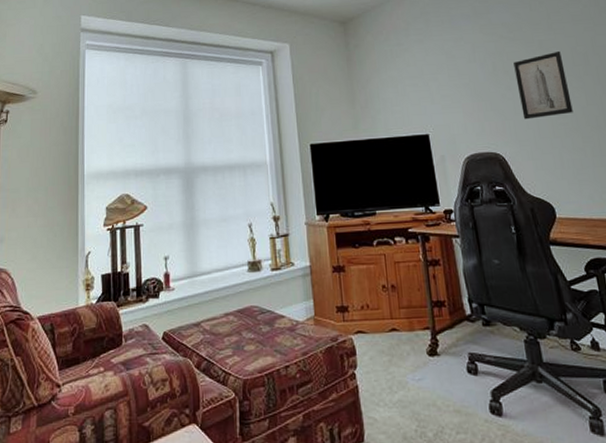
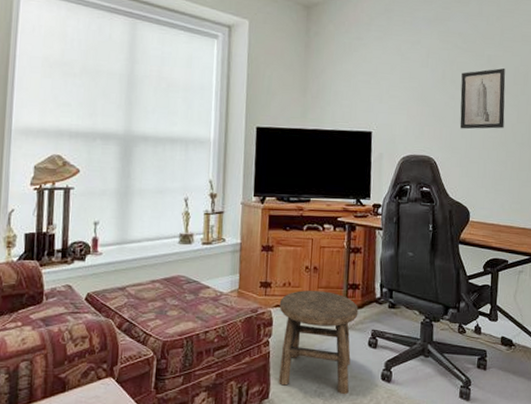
stool: none [360,312,455,434] -> present [278,290,359,395]

